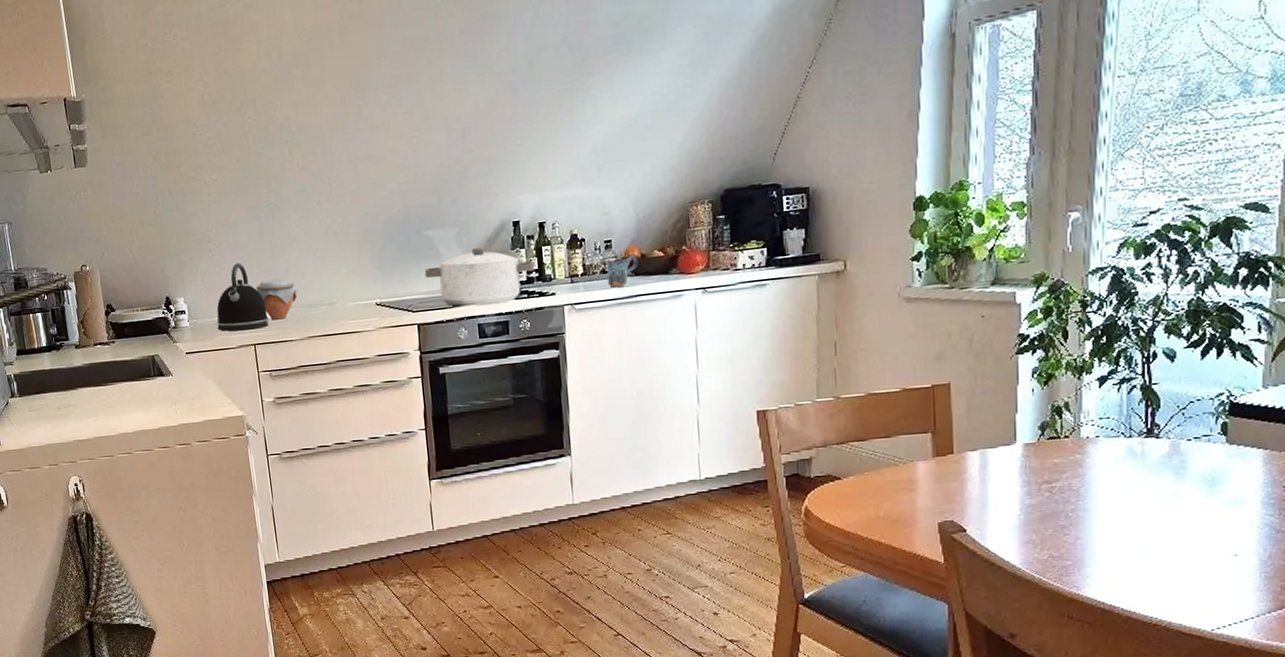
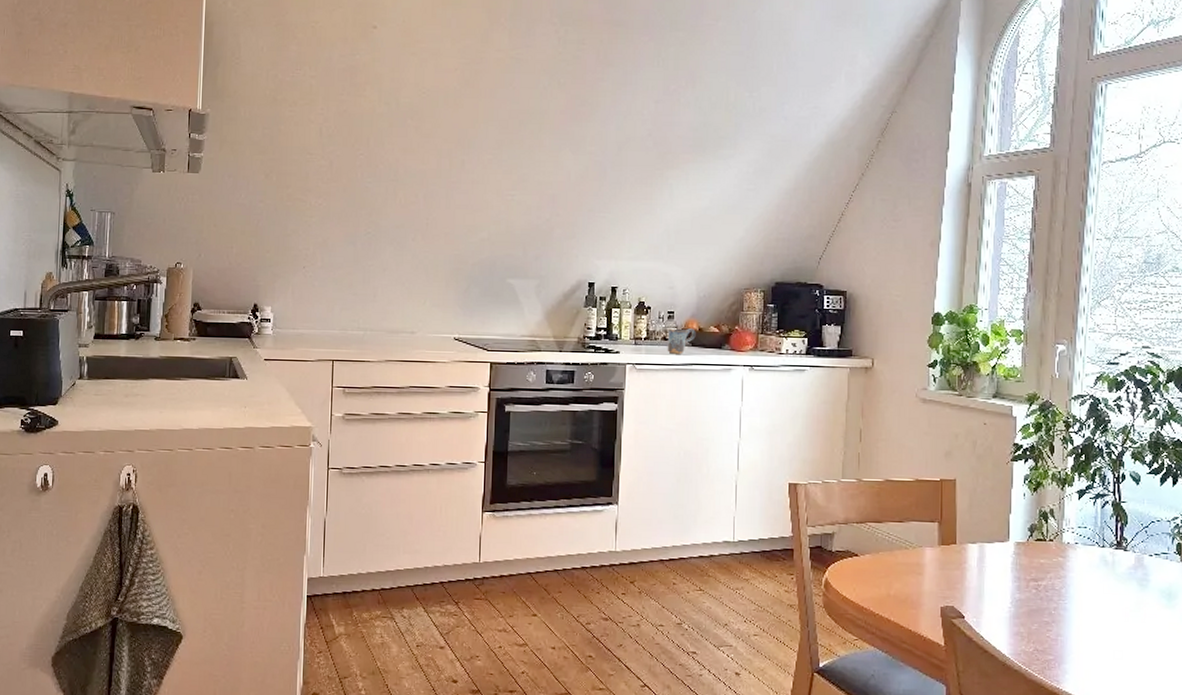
kettle: present [216,263,270,332] -> none [299,282,351,346]
jar: present [256,278,298,320] -> none [343,302,383,340]
cooking pot: present [424,247,535,307] -> none [503,300,604,354]

